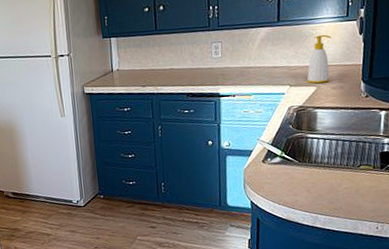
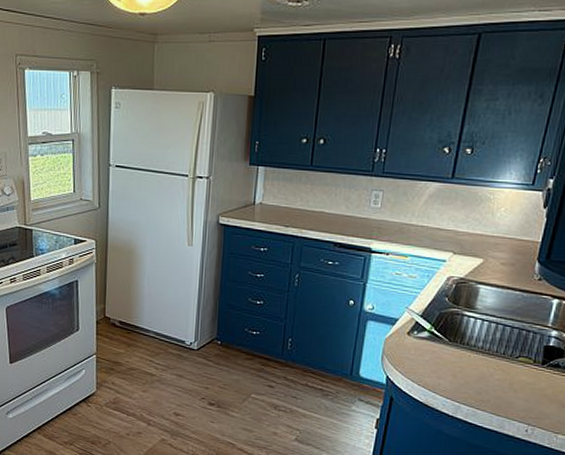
soap bottle: present [306,34,332,84] -> none [473,201,511,256]

